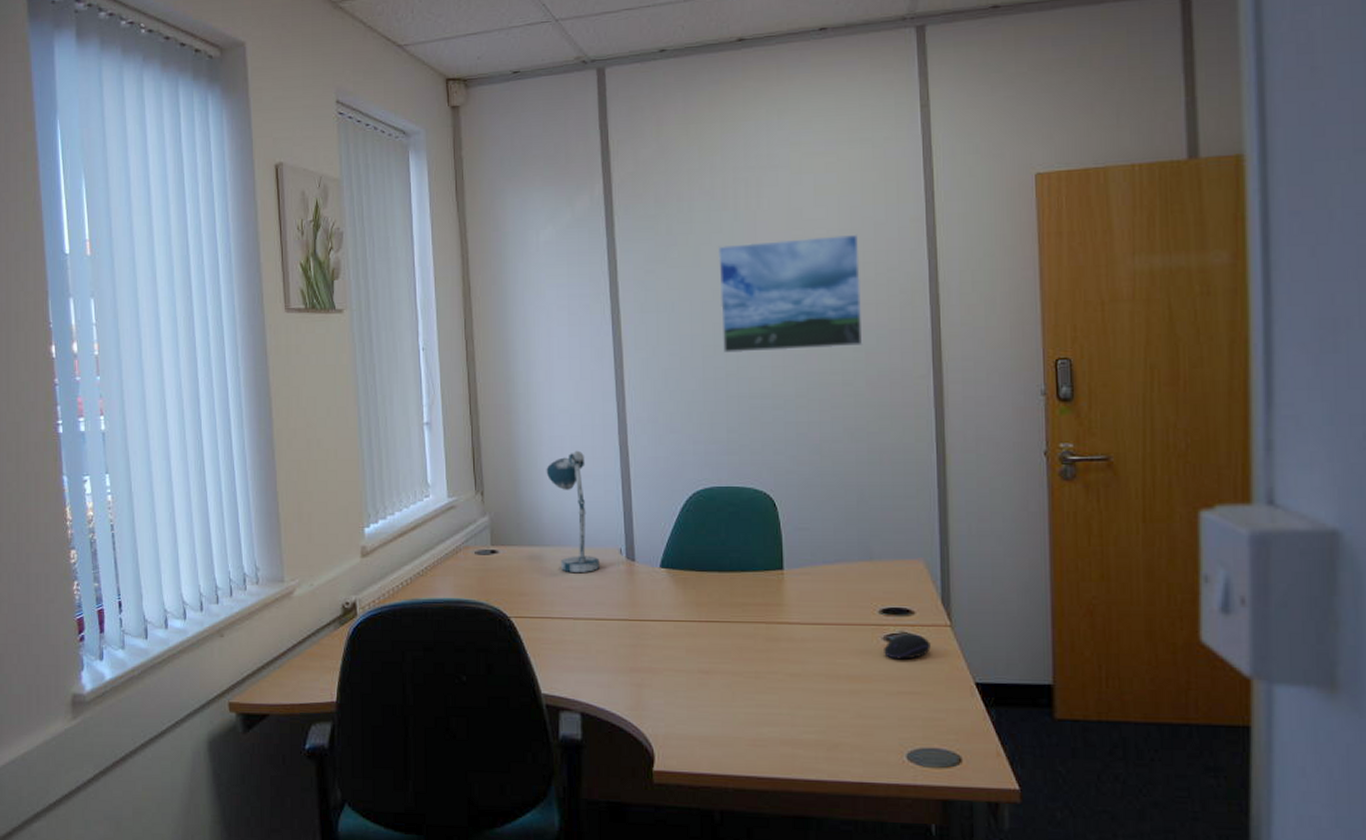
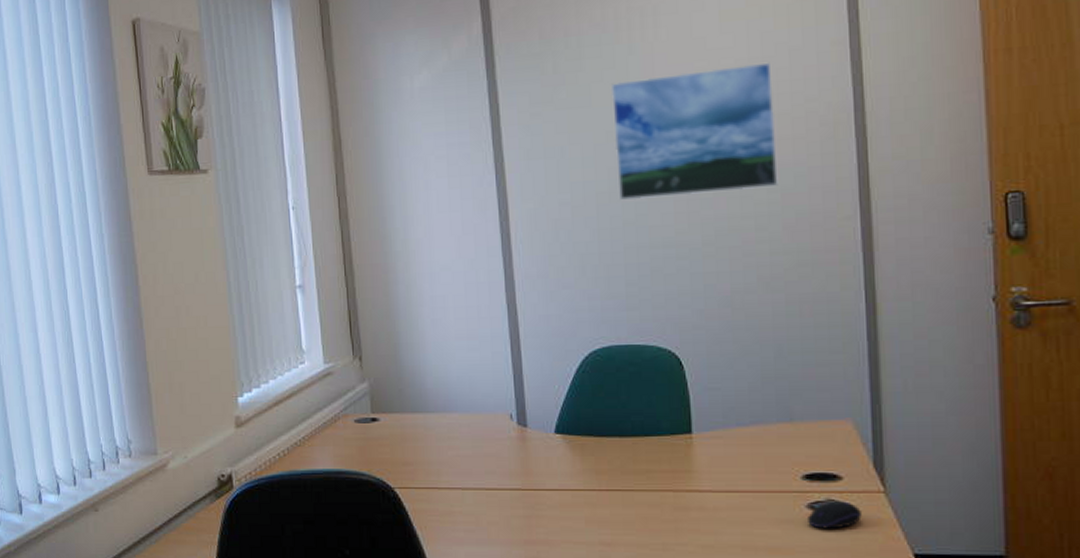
desk lamp: present [546,450,600,572] -> none [428,310,489,440]

